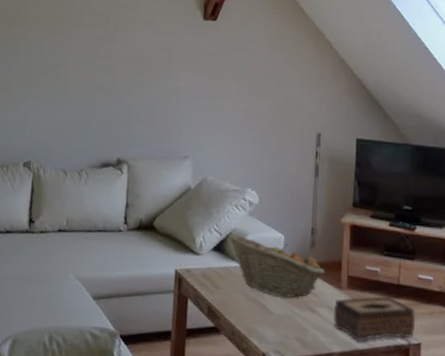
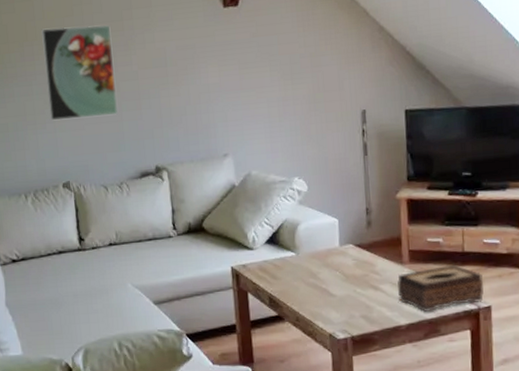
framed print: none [24,13,97,103] -> present [41,25,118,121]
fruit basket: present [228,233,325,298] -> none [280,224,385,280]

